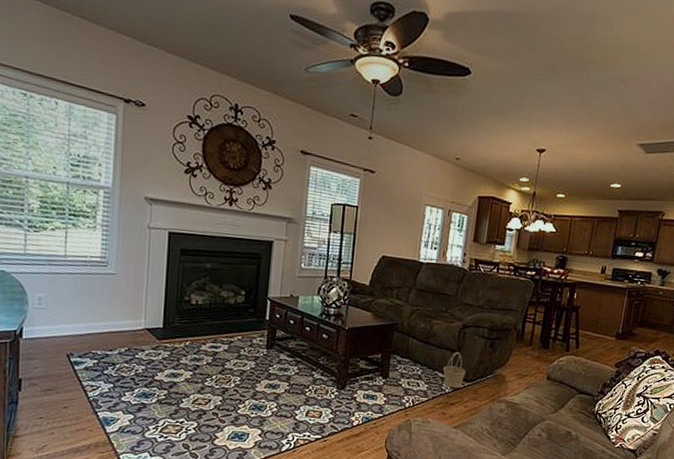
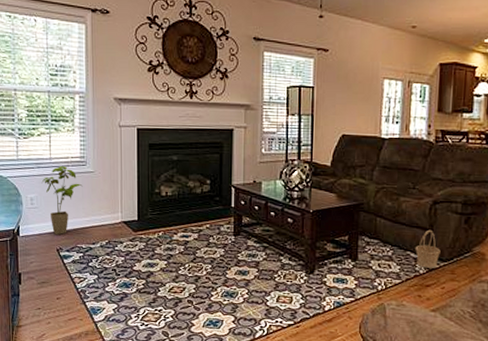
house plant: none [53,265,102,339] -> present [41,166,83,235]

